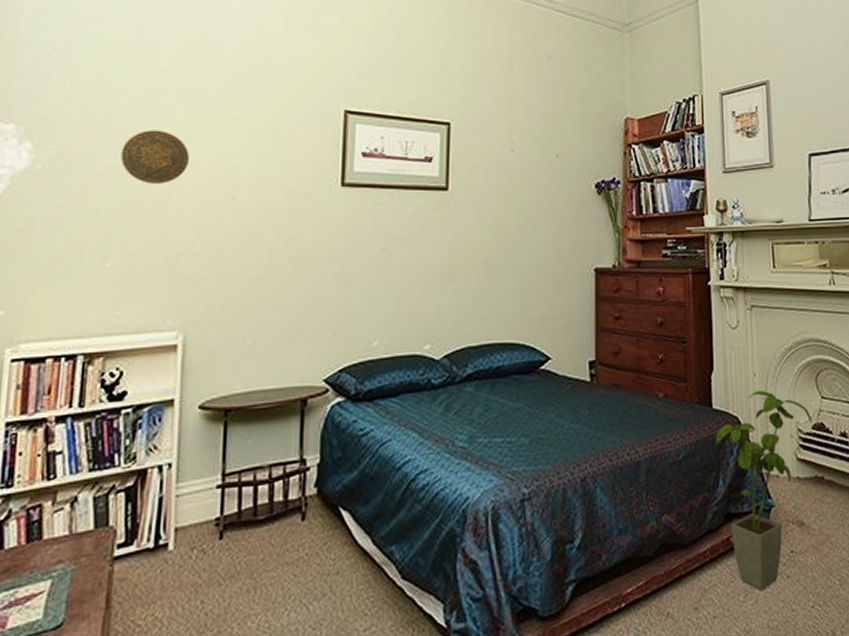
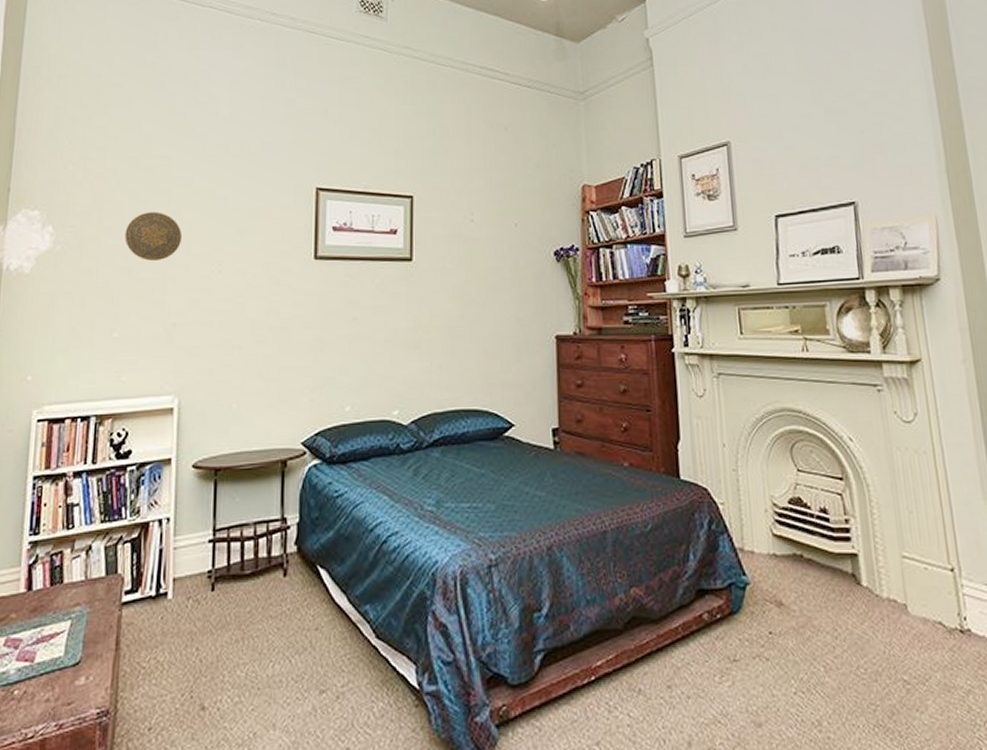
house plant: present [715,390,812,590] -> none [684,461,788,672]

